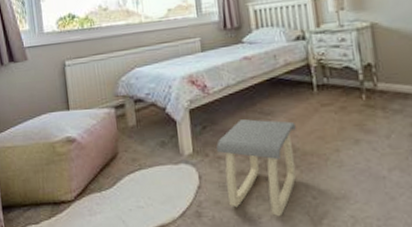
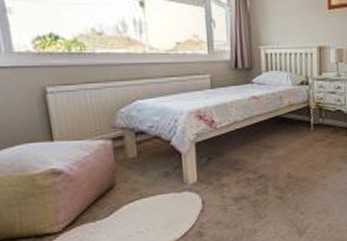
stool: present [216,119,297,217] -> none [221,152,293,230]

